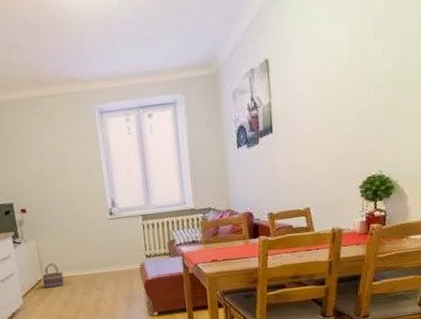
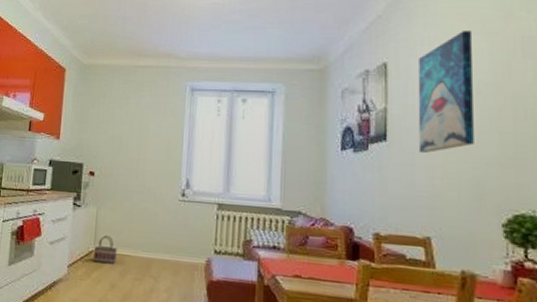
wall art: none [293,17,339,139] -> present [417,31,474,154]

